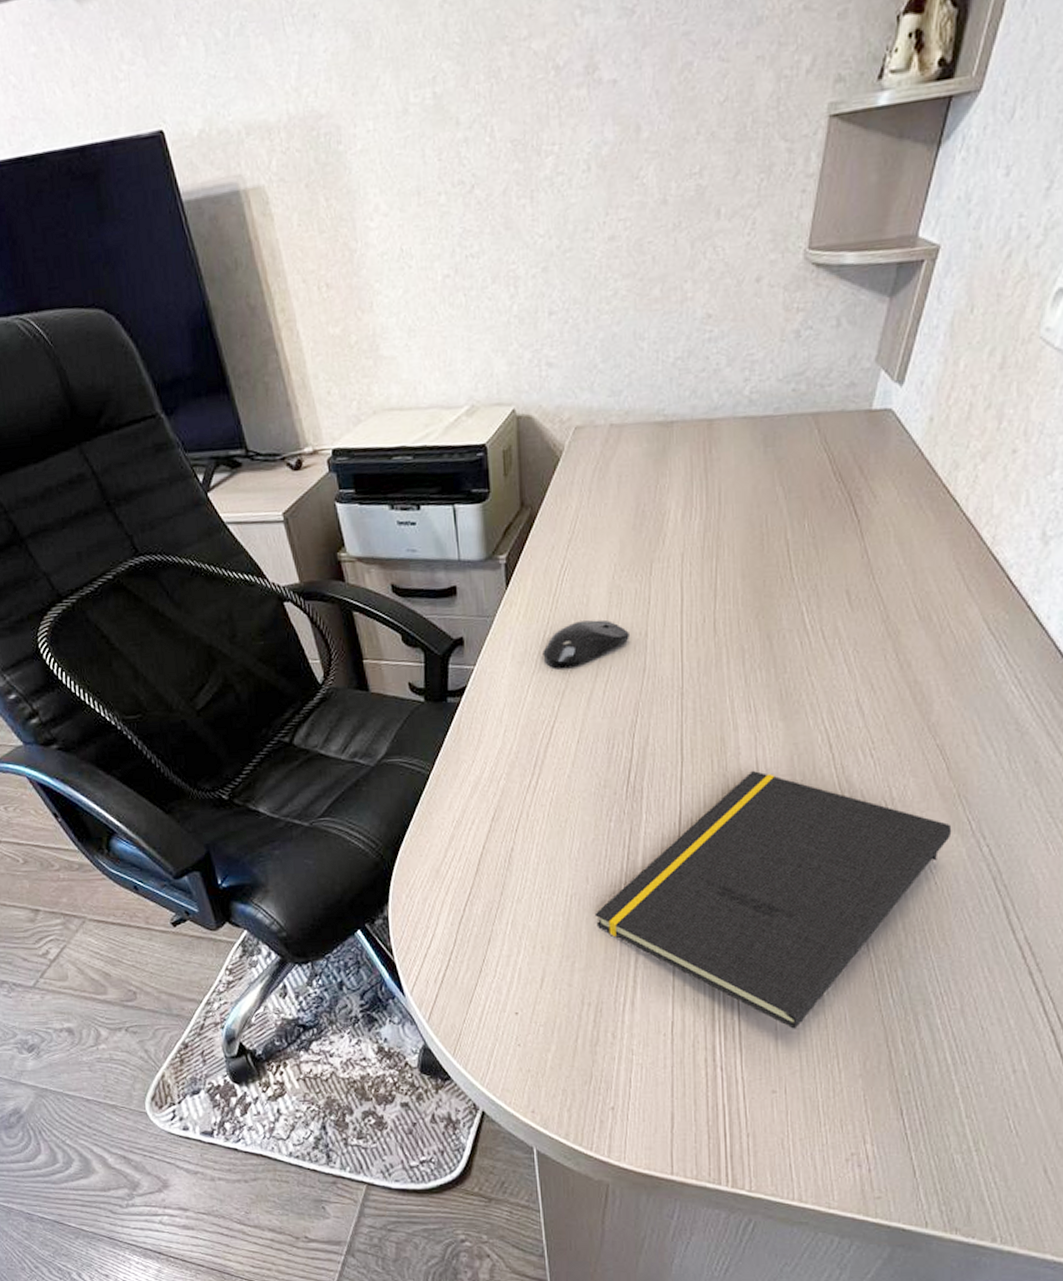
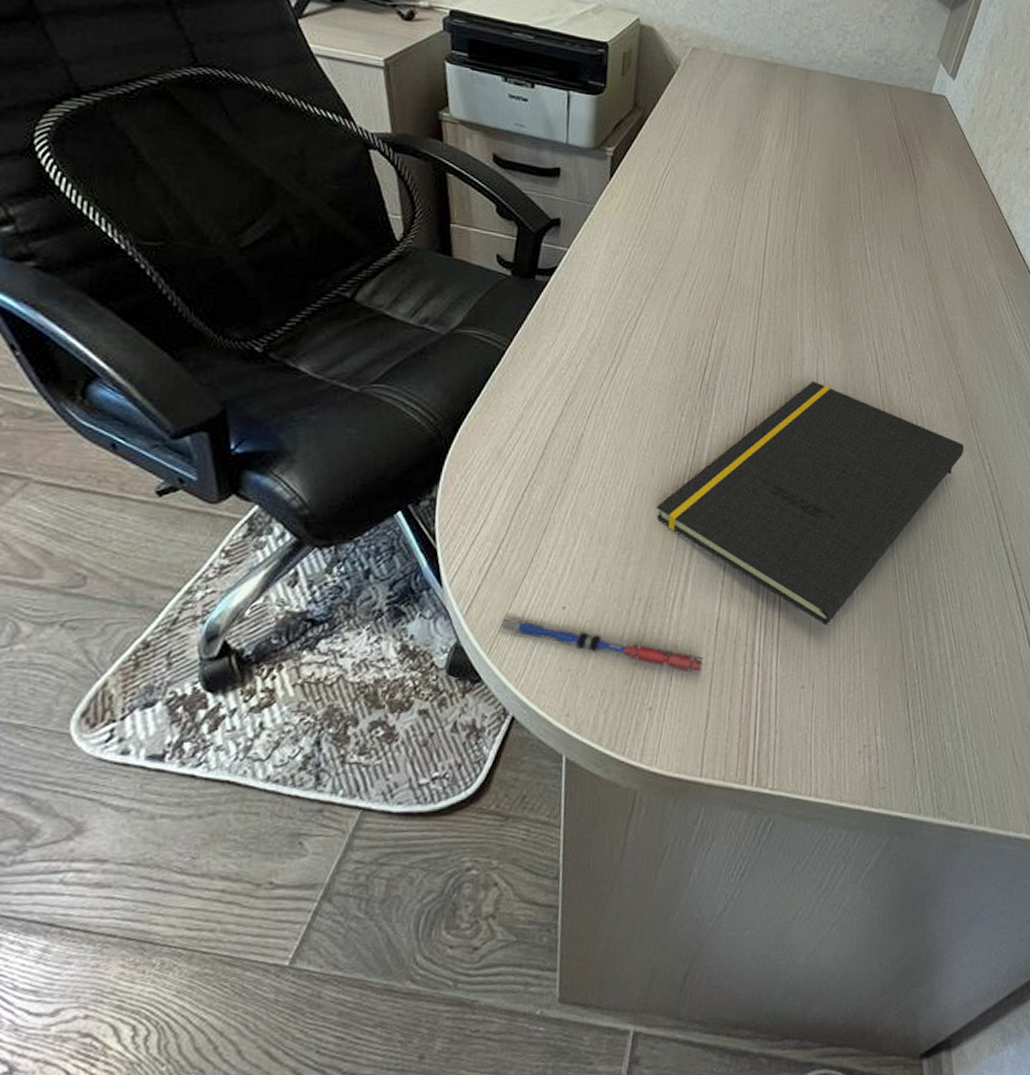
pen: none [460,1020,662,1079] -> present [499,615,704,677]
computer mouse: present [543,619,629,669] -> none [637,222,719,265]

